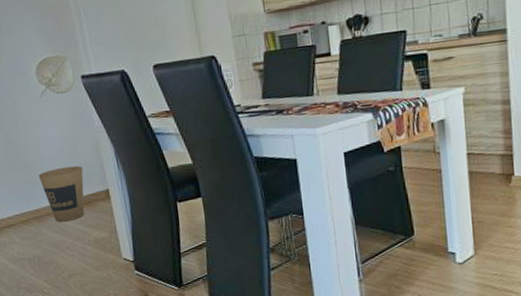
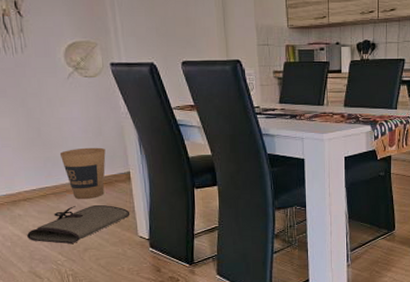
tool roll: none [12,226,113,271] -> present [27,205,130,244]

